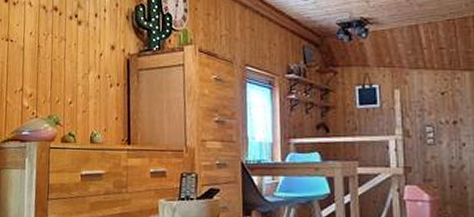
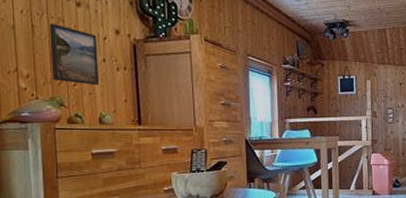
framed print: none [51,42,94,103] -> present [49,23,100,86]

